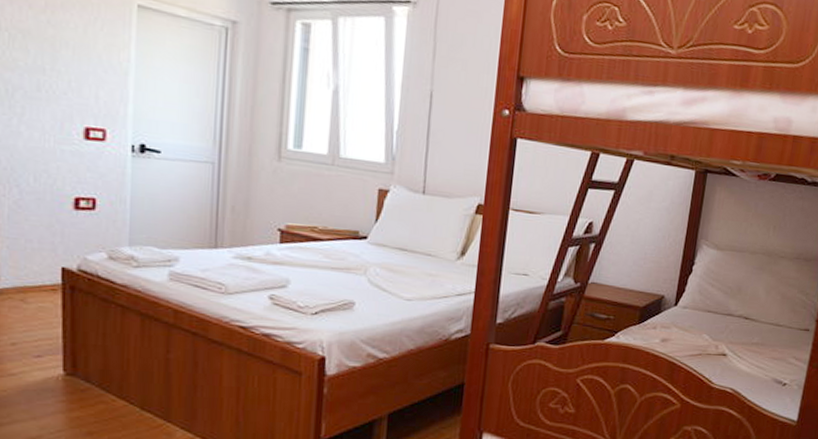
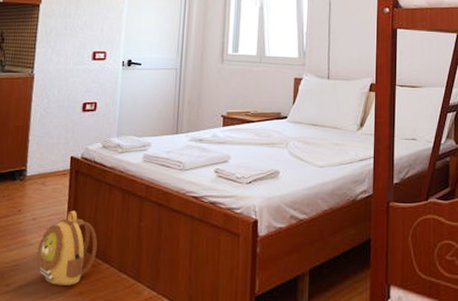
backpack: none [22,335,110,424] -> present [36,210,98,285]

